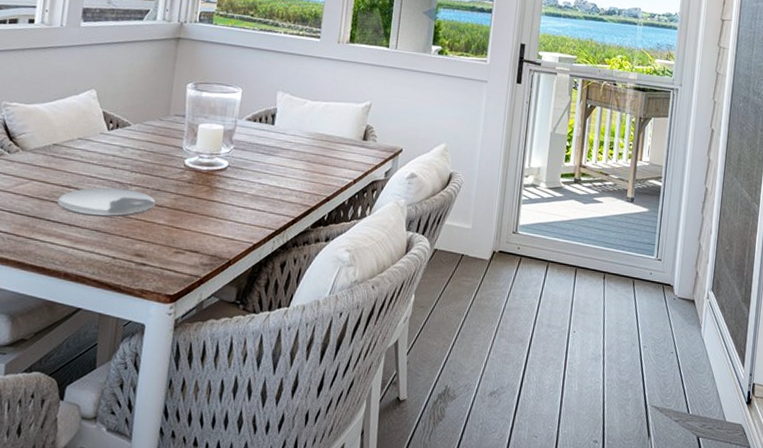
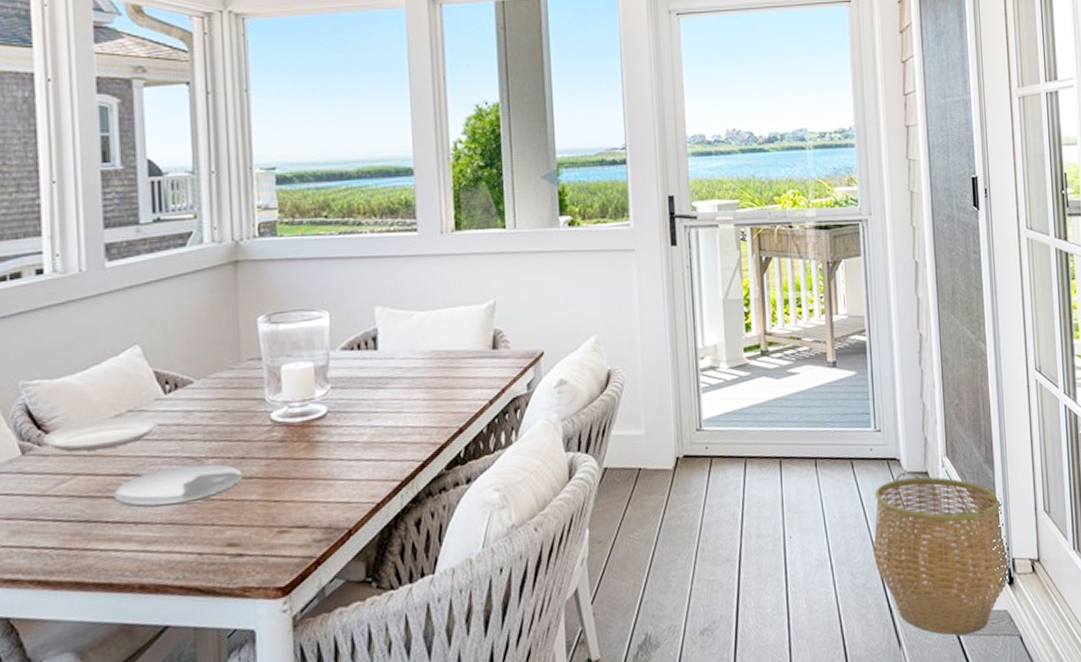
plate: none [13,140,99,165] -> present [44,415,158,452]
basket: none [639,296,752,438] -> present [872,471,1011,636]

